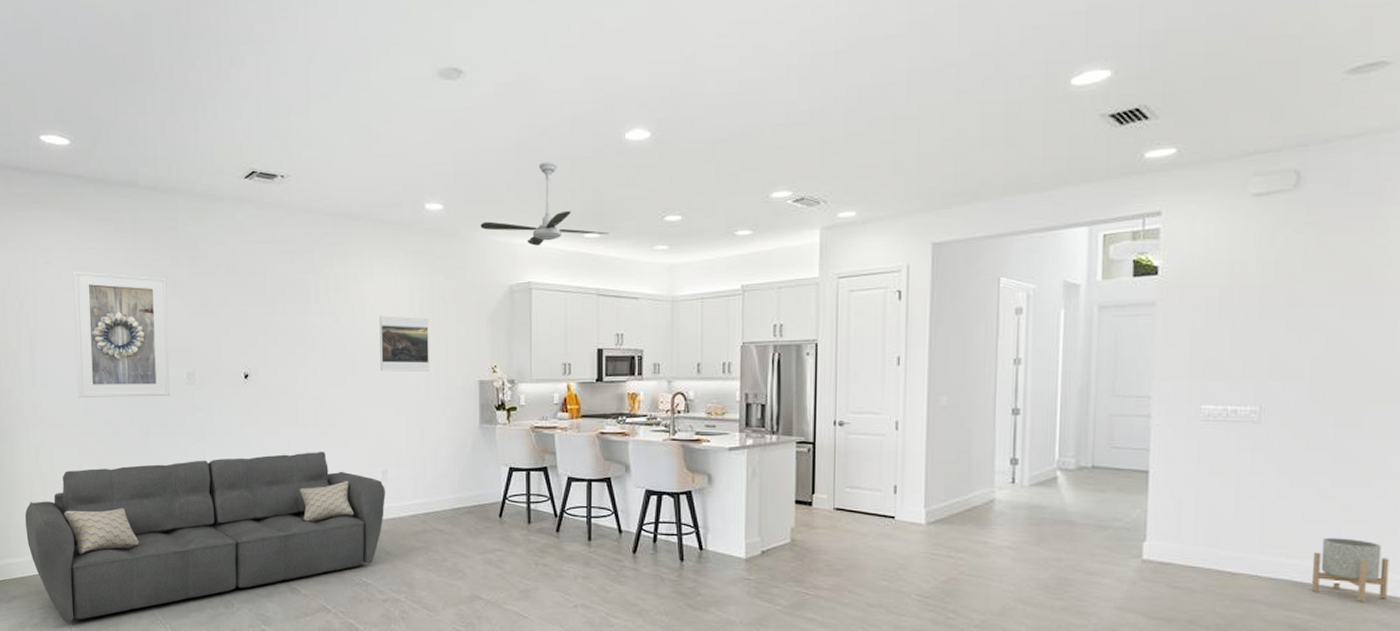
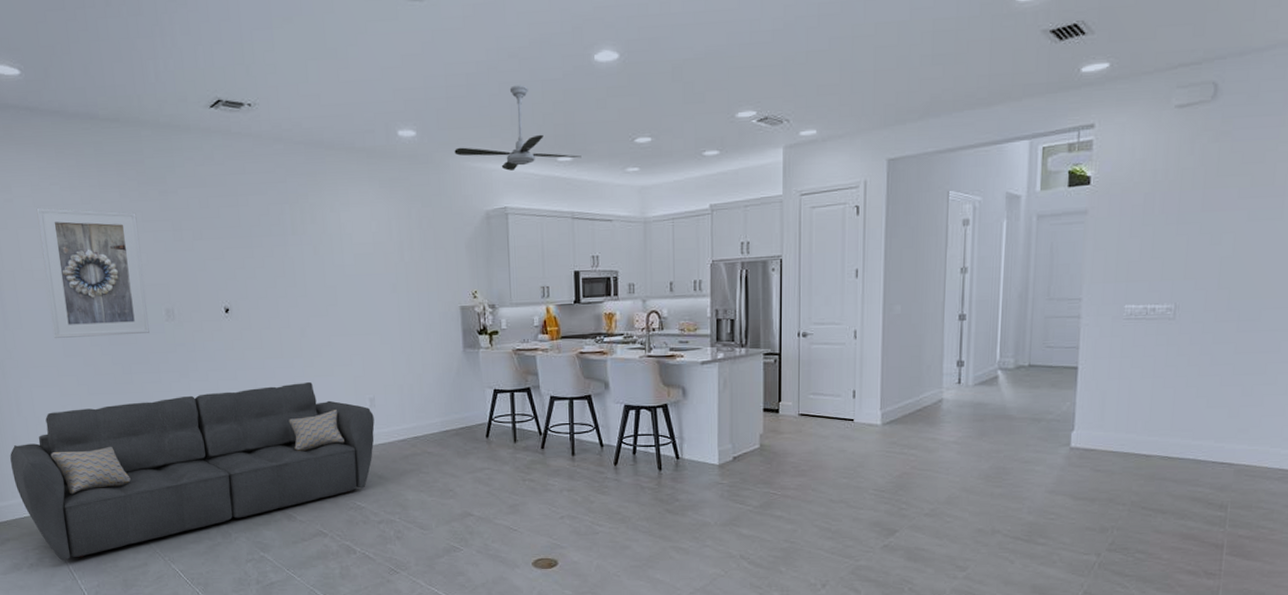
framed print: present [379,316,429,372] -> none [358,245,411,301]
planter: present [1311,537,1390,602] -> none [1212,419,1278,475]

